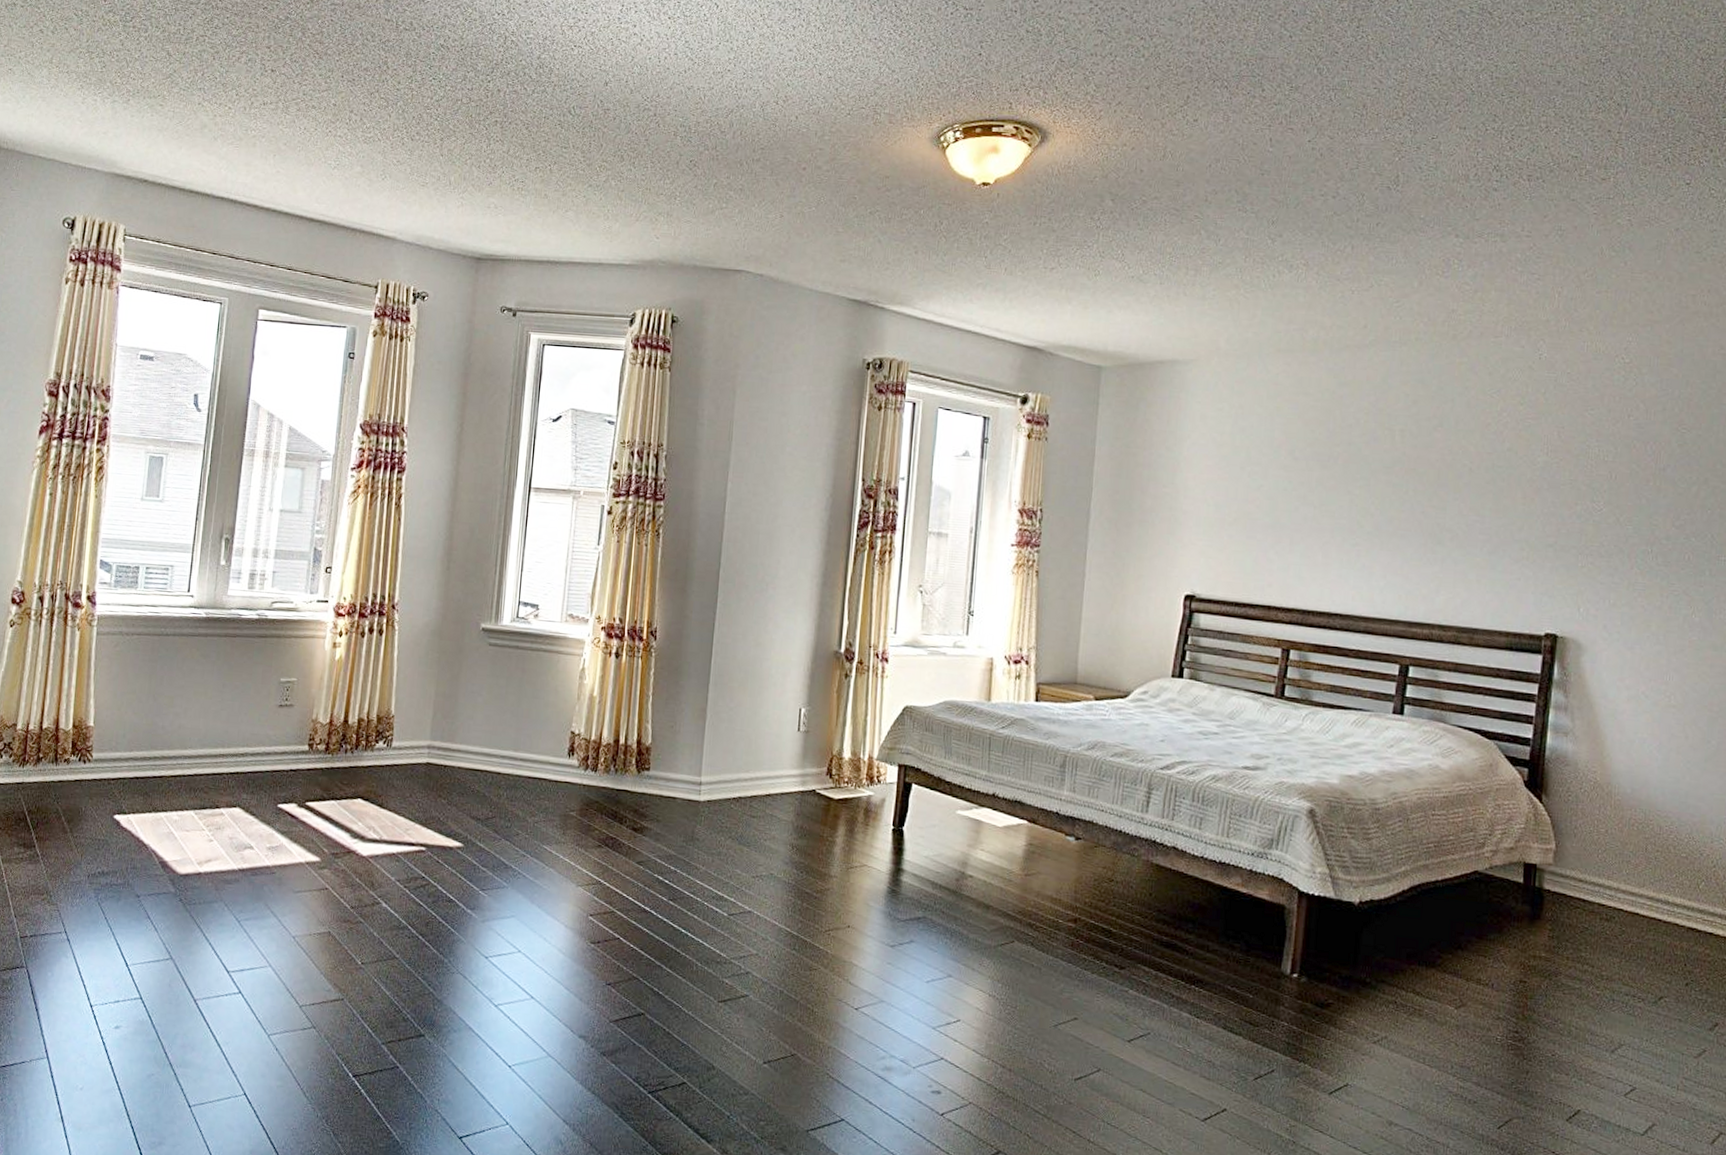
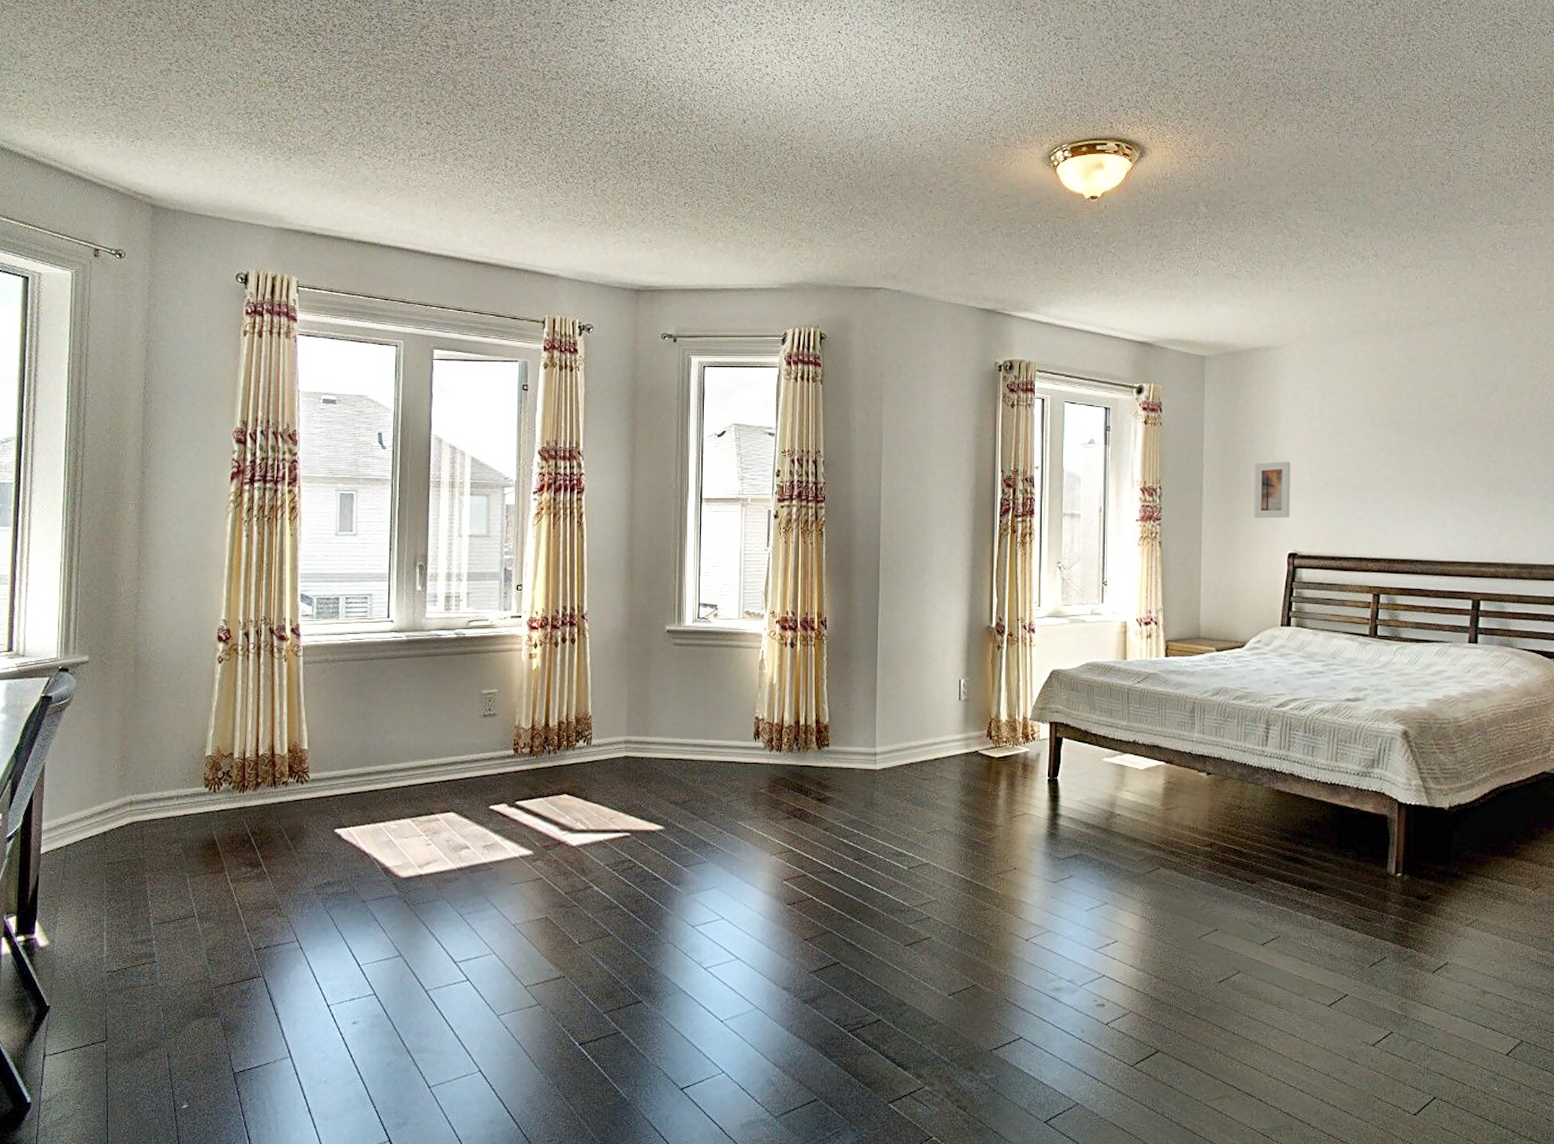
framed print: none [1147,490,1193,555] -> present [1254,461,1290,519]

